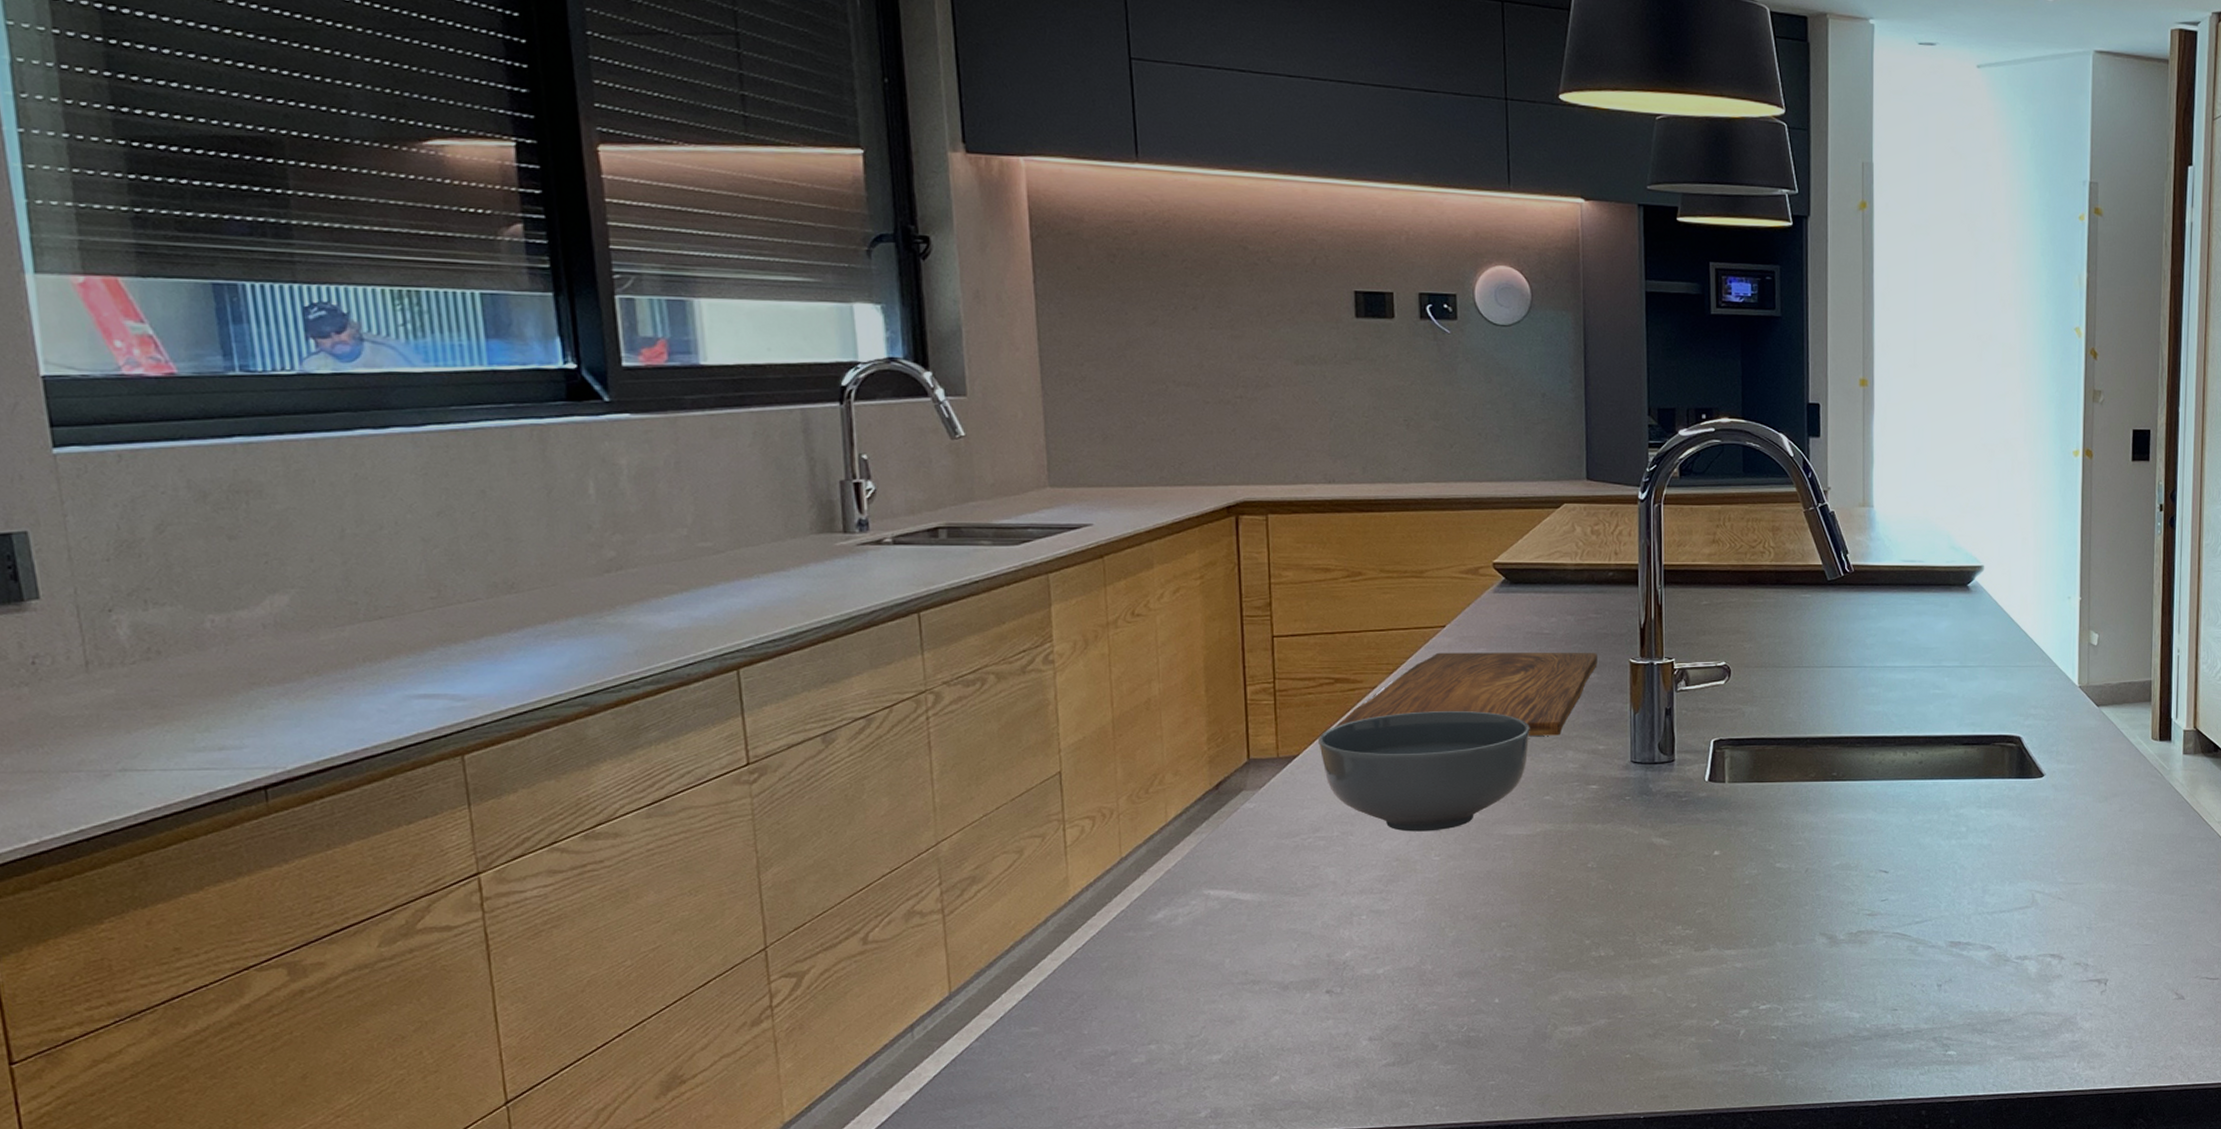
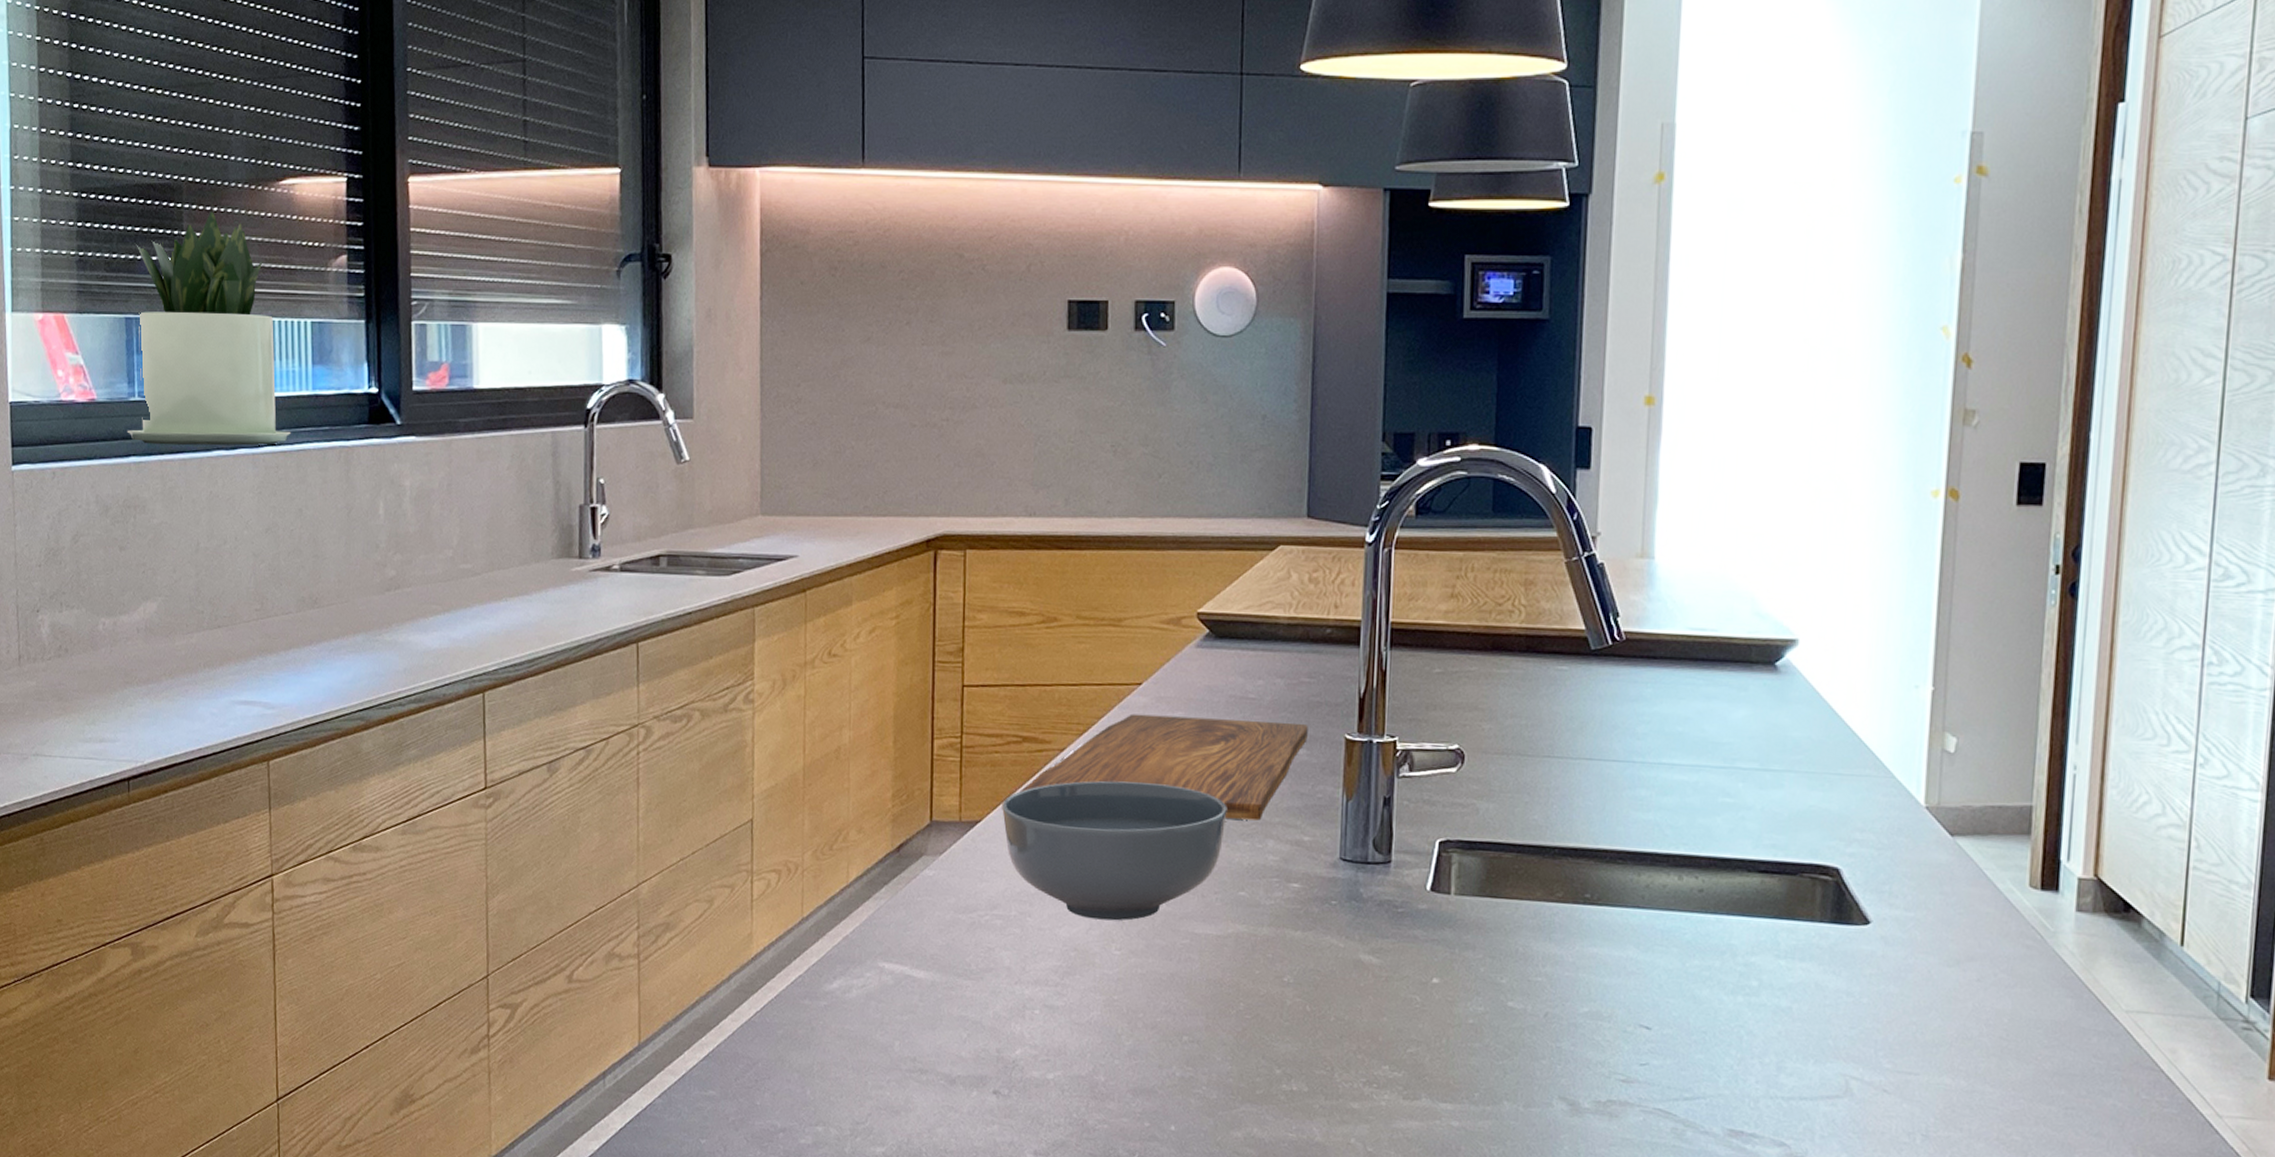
planter: none [220,170,464,425] -> present [126,211,292,446]

